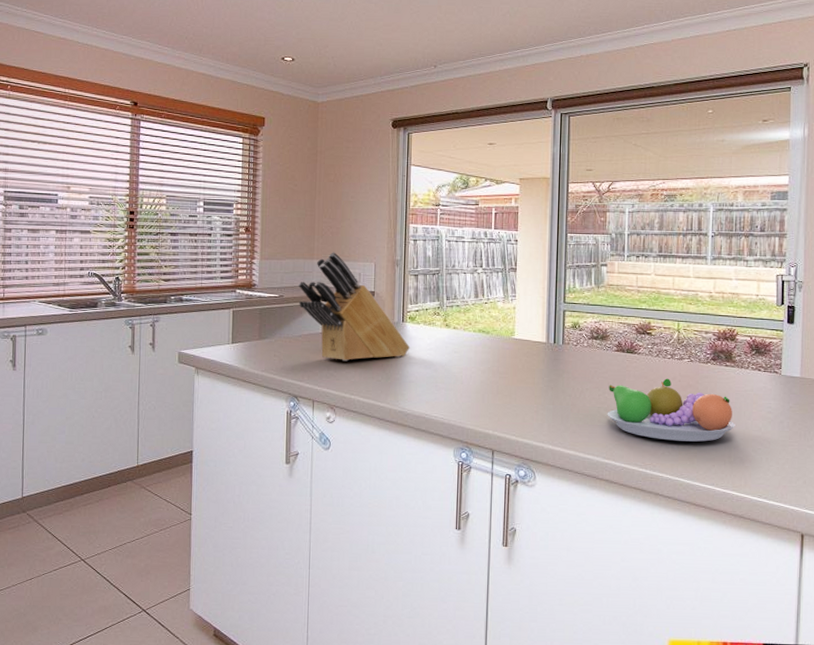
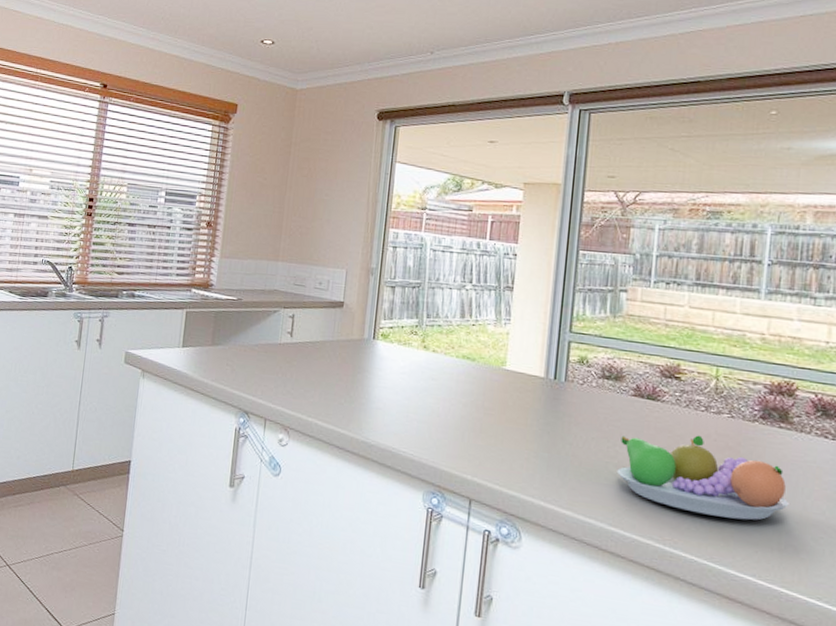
knife block: present [298,252,410,362] -> none [258,254,380,380]

